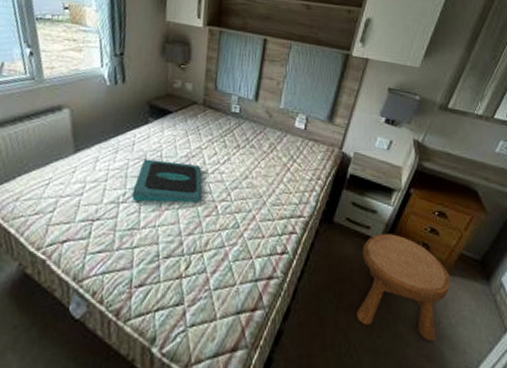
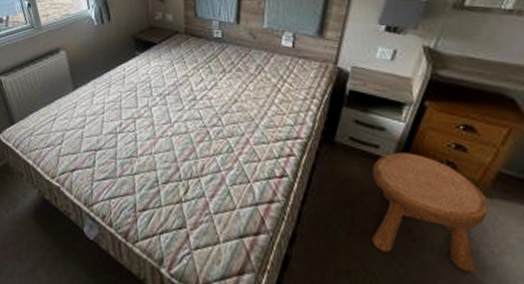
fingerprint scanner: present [132,159,203,203] -> none [127,90,194,131]

